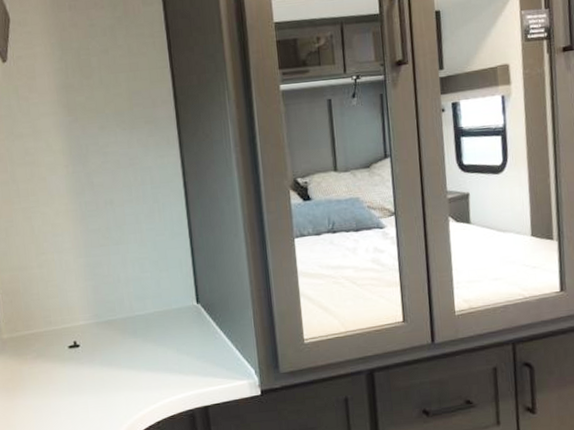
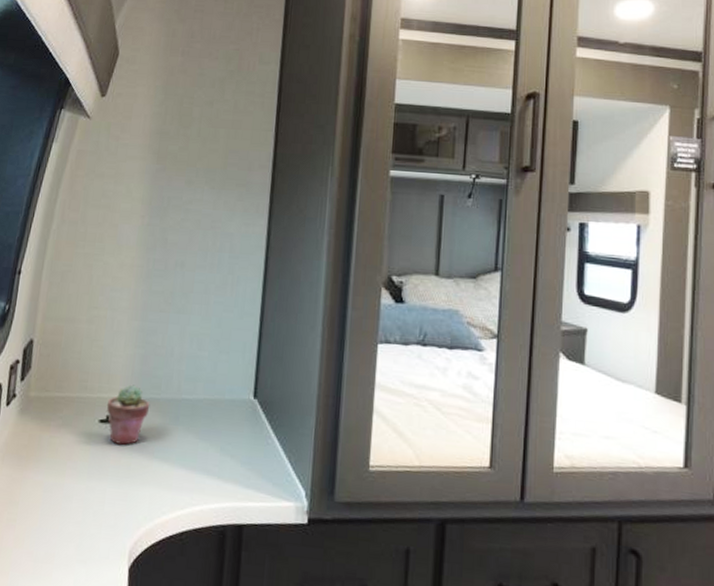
potted succulent: none [71,312,110,364] -> present [106,384,150,446]

